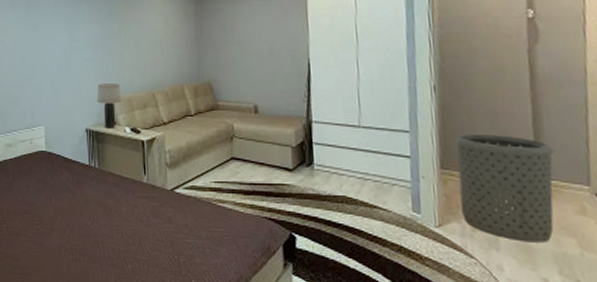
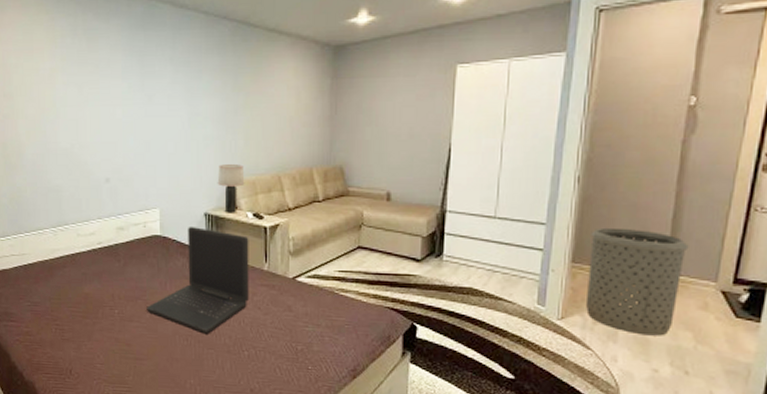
laptop: none [33,141,130,248] -> present [147,226,249,334]

